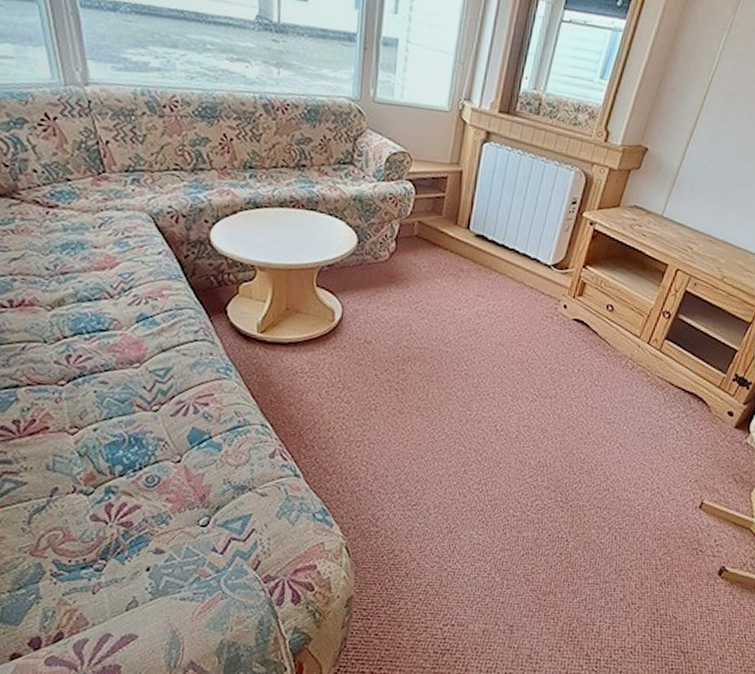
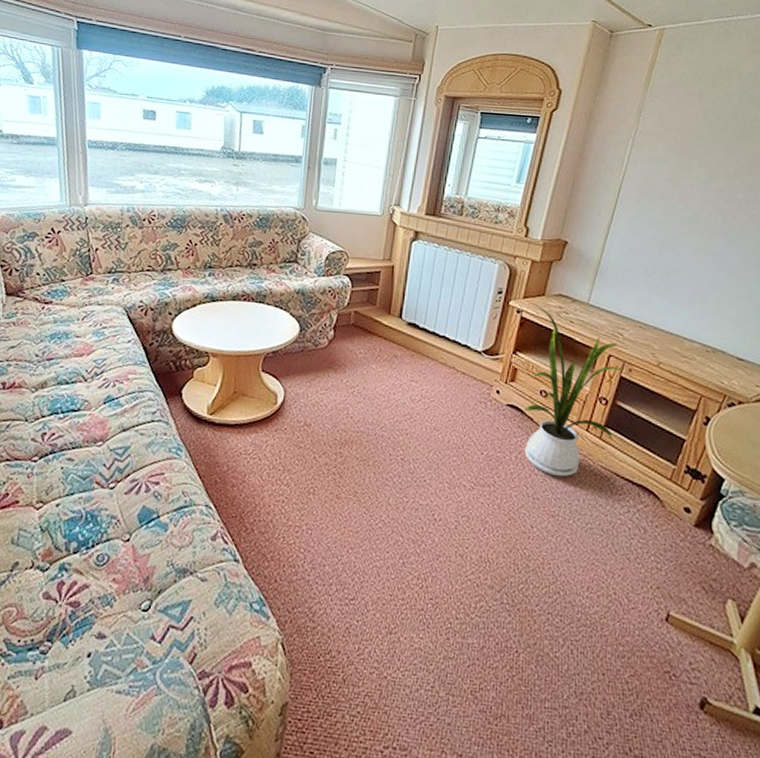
house plant: none [587,216,689,388] -> present [524,304,624,478]

